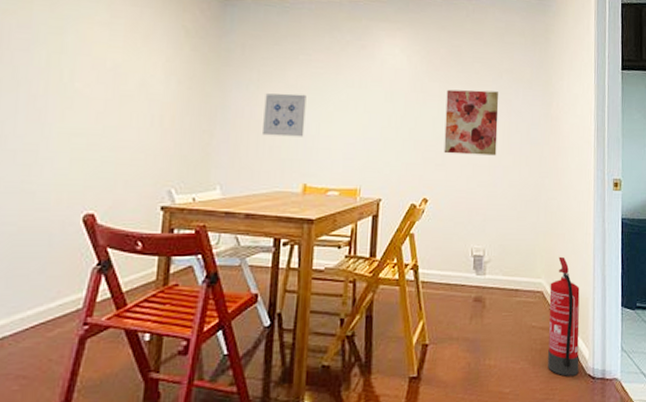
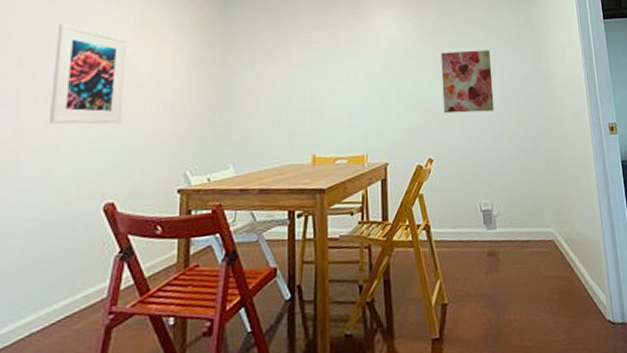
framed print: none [29,21,116,134] -> present [48,23,126,125]
wall art: present [263,93,307,137] -> none [270,69,310,112]
fire extinguisher: present [548,256,580,377] -> none [560,203,599,325]

